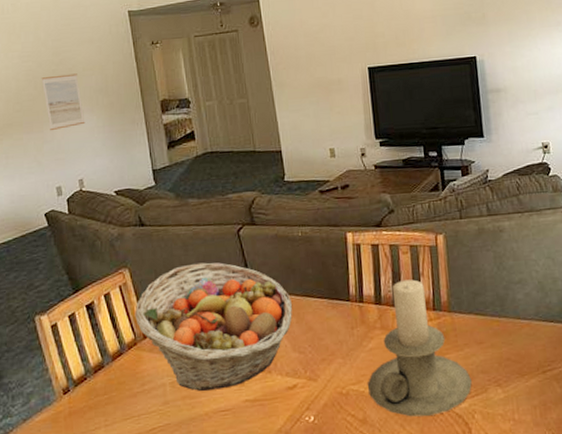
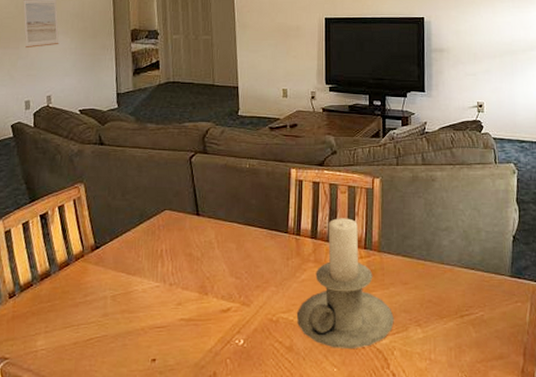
fruit basket: present [135,262,293,391] -> none [85,184,235,306]

